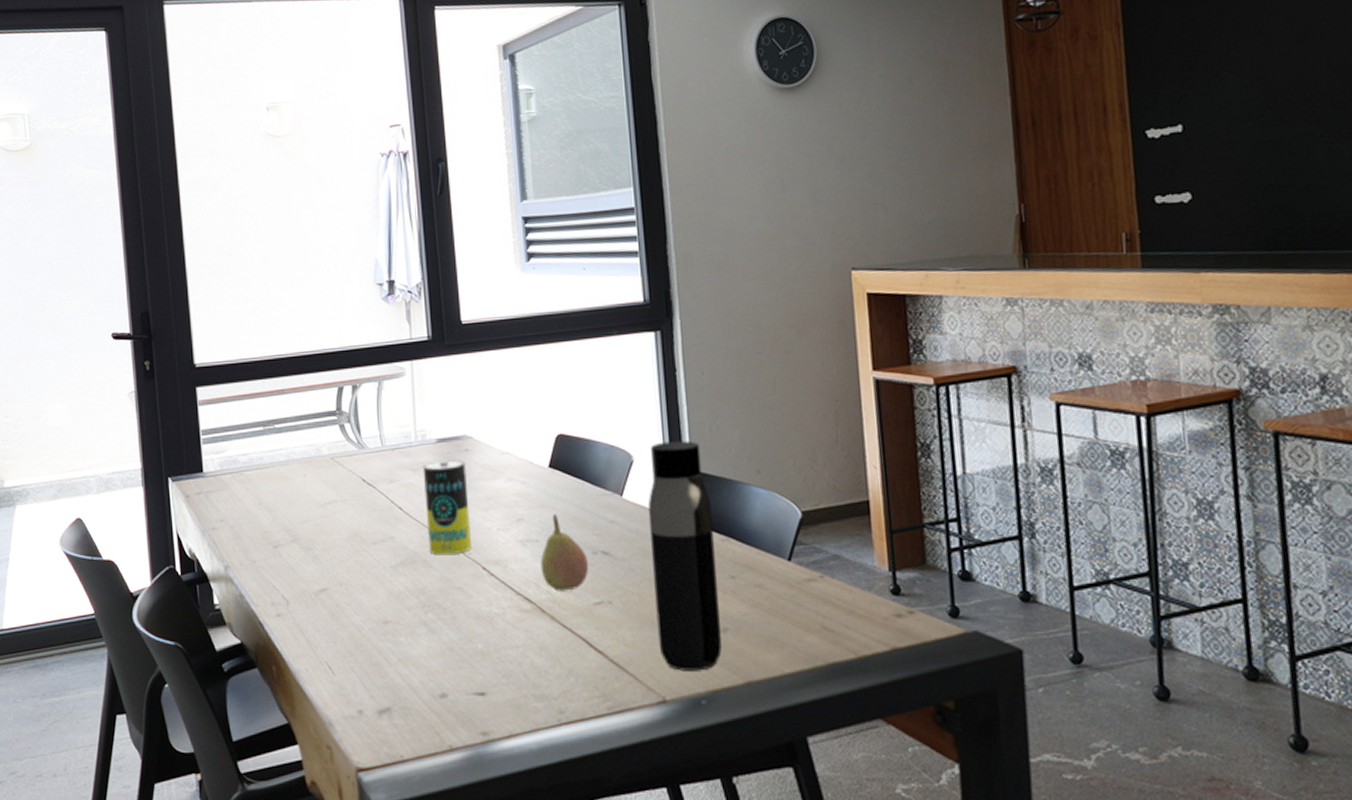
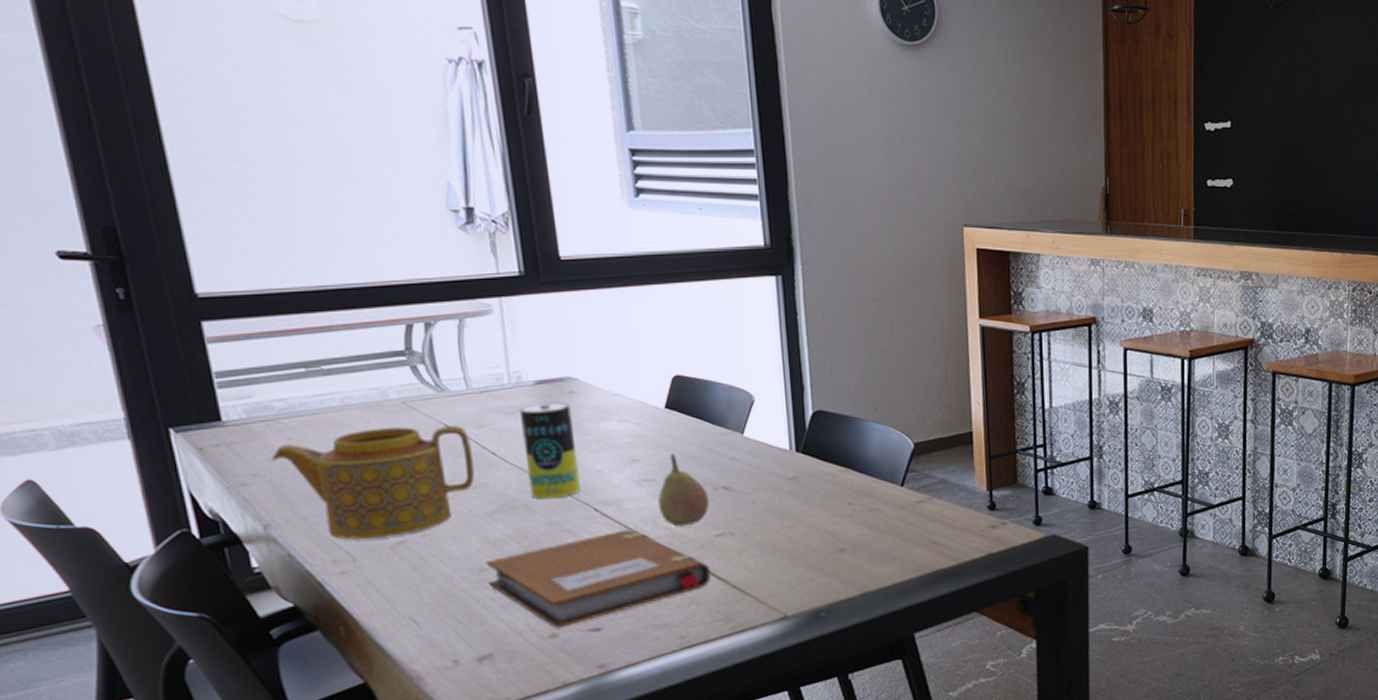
teapot: none [234,481,385,585] -> present [271,426,475,540]
notebook: none [390,591,590,689] -> present [486,529,711,629]
water bottle: present [647,440,722,671] -> none [769,381,840,589]

